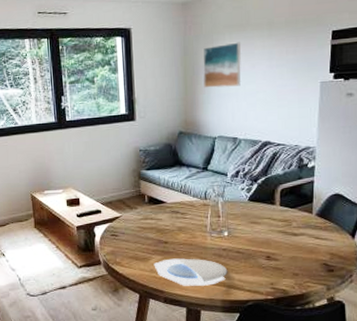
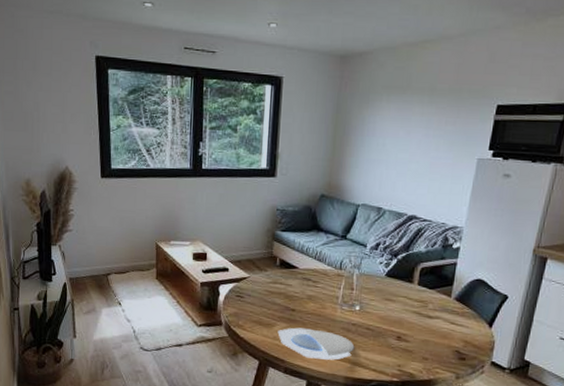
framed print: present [203,42,242,88] -> none [353,105,398,153]

